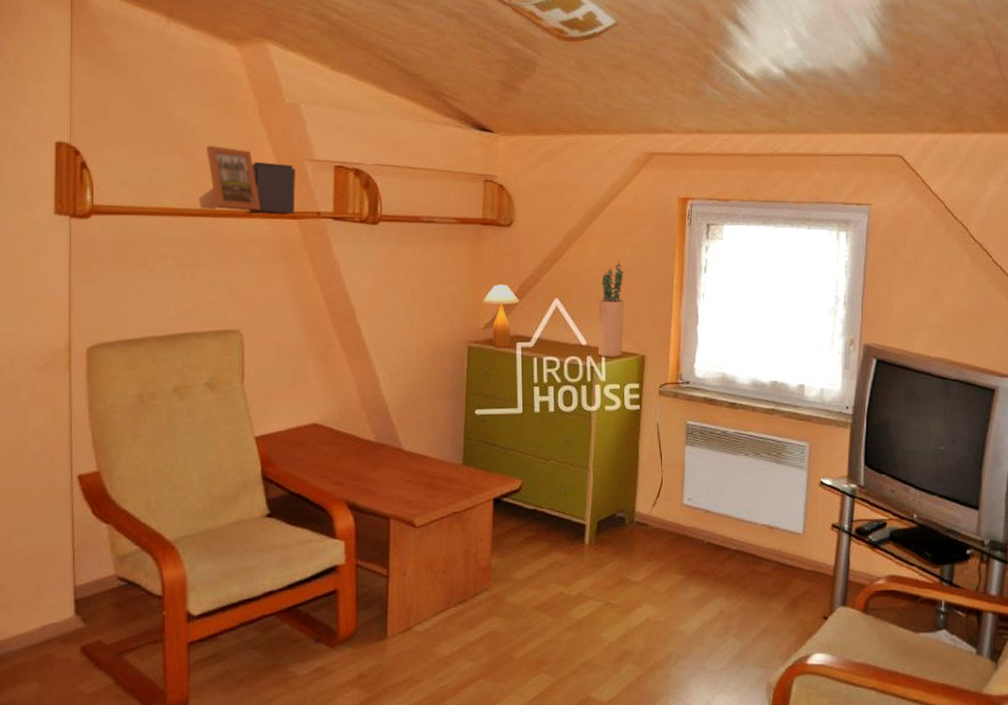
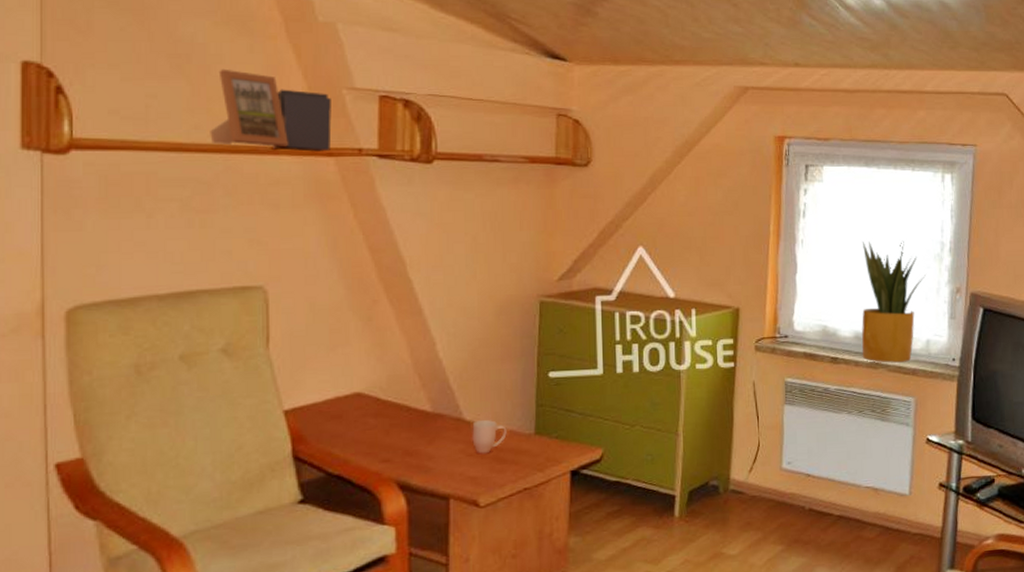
mug: none [408,451,439,481] -> present [471,420,507,454]
table lamp: present [482,281,520,349] -> none [555,227,599,304]
vase: present [597,260,624,358] -> none [687,204,716,311]
planter: none [758,294,820,410] -> present [861,240,926,363]

